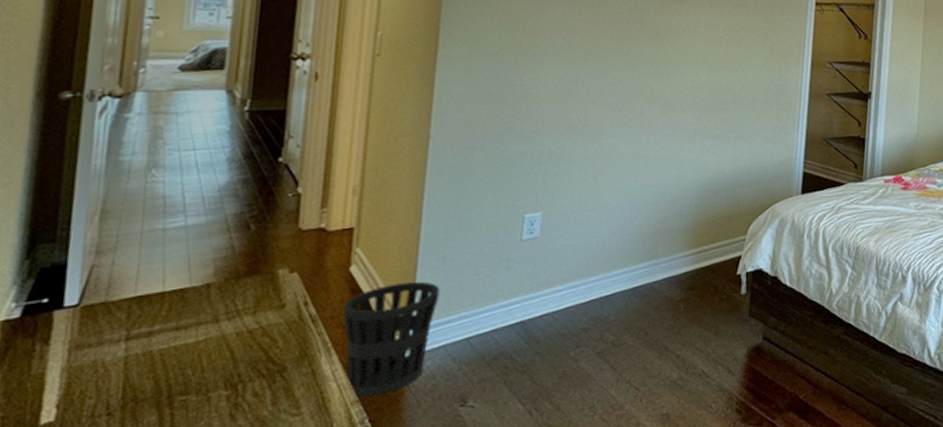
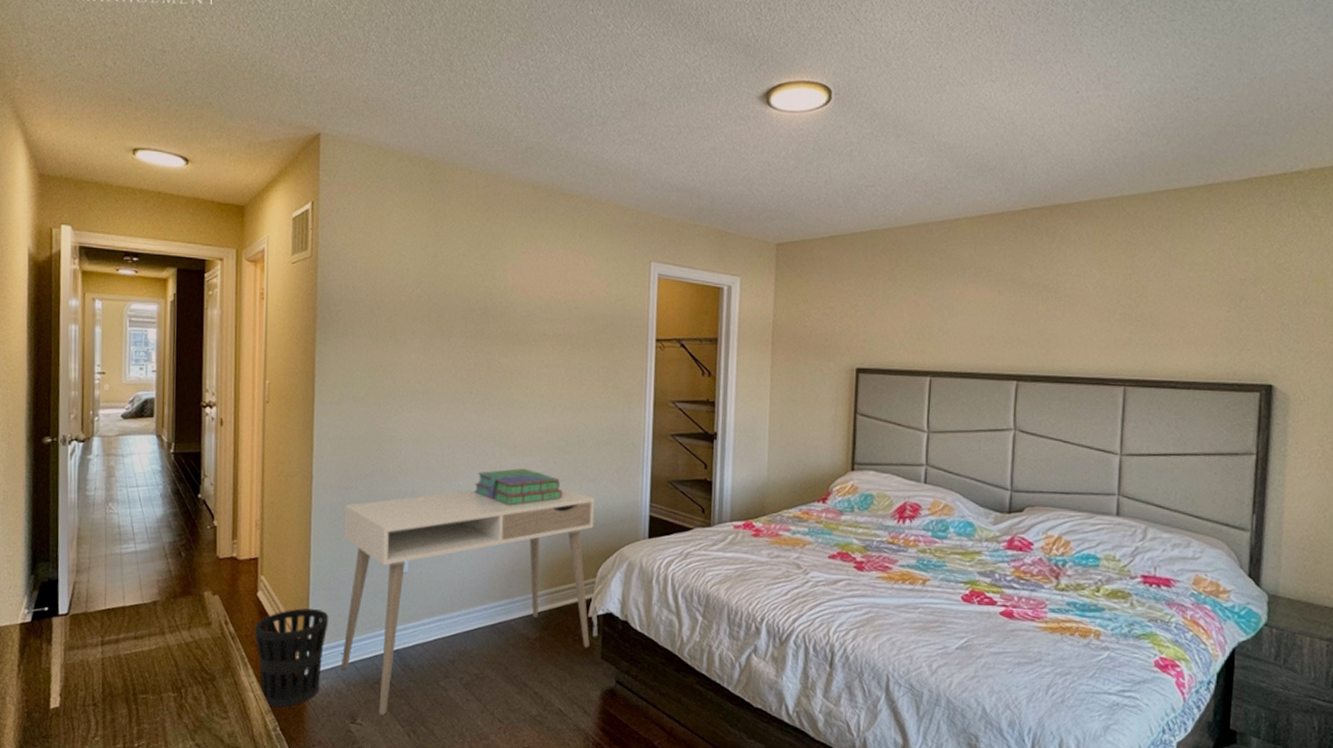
desk: none [451,146,748,395] -> present [340,488,595,716]
stack of books: none [619,126,716,165] -> present [473,468,563,506]

